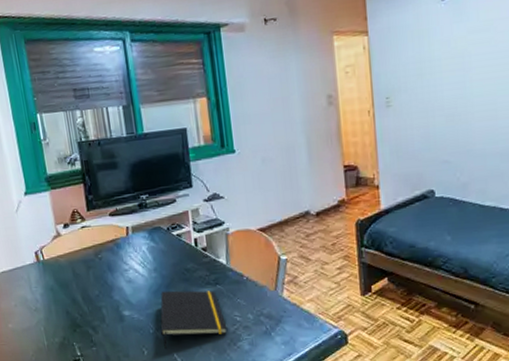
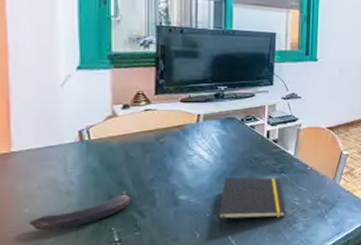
banana: none [13,307,84,344] -> present [28,190,131,231]

